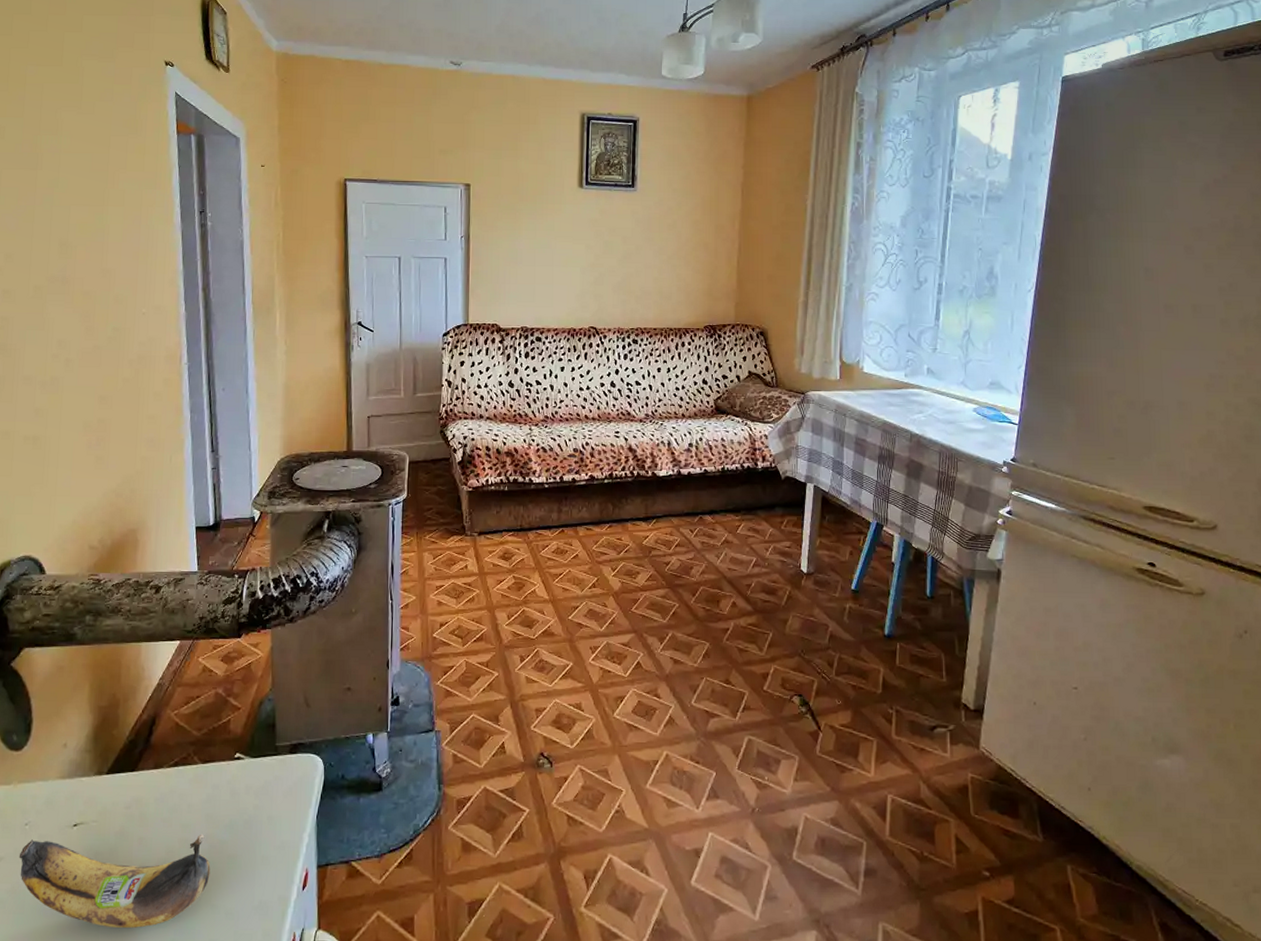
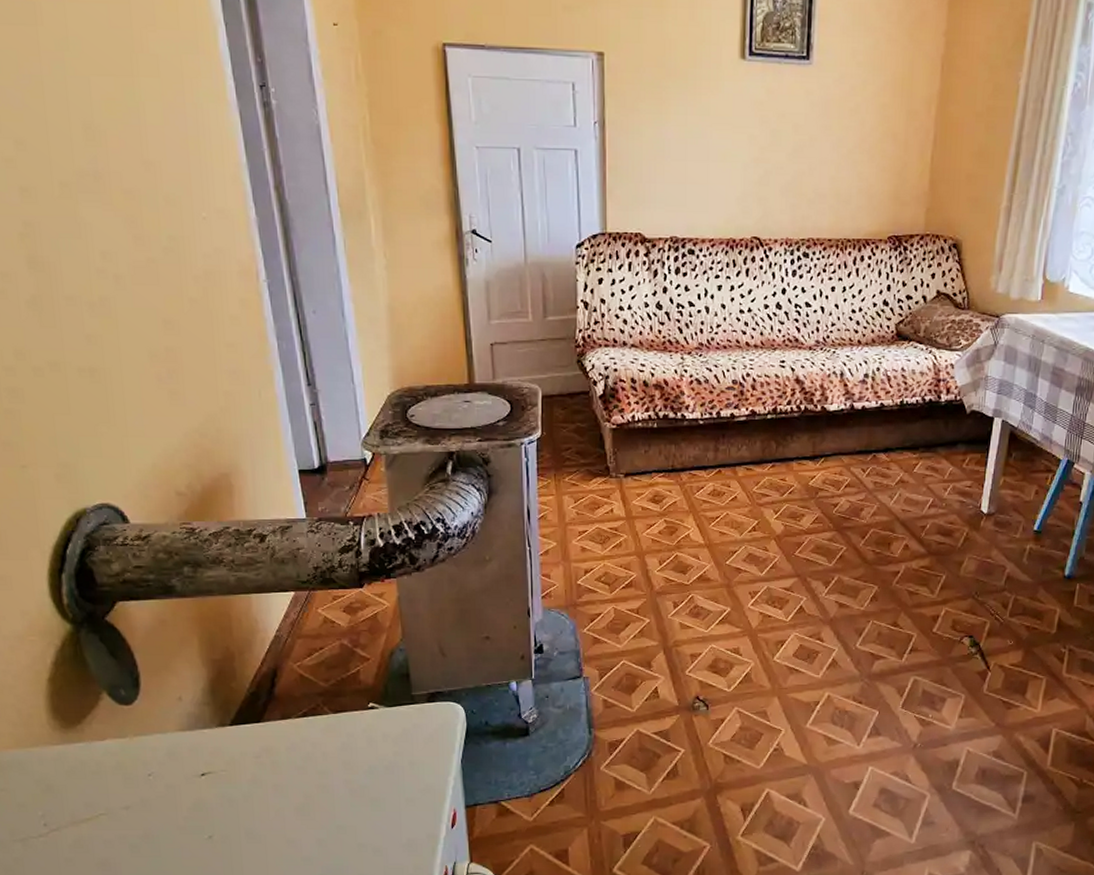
banana: present [19,834,211,929] -> none [146,779,353,867]

